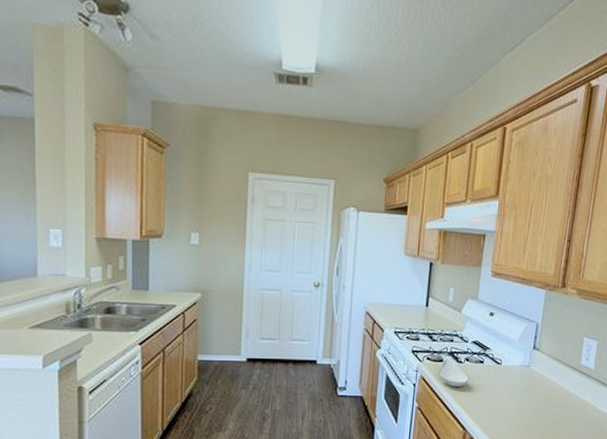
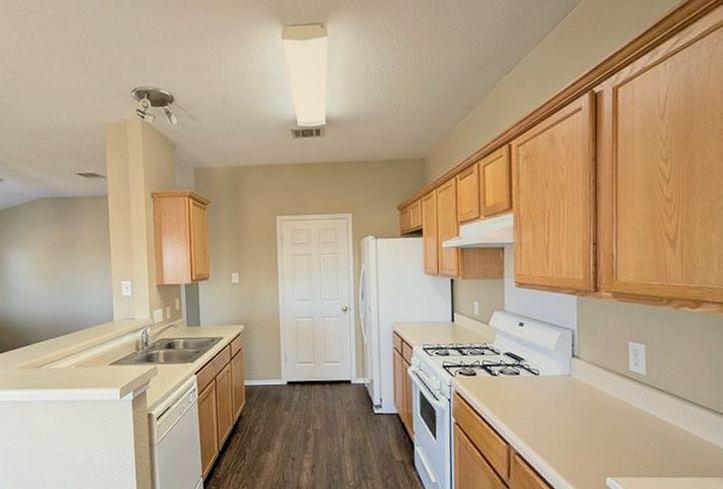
spoon rest: present [439,359,469,387] -> none [474,372,506,400]

